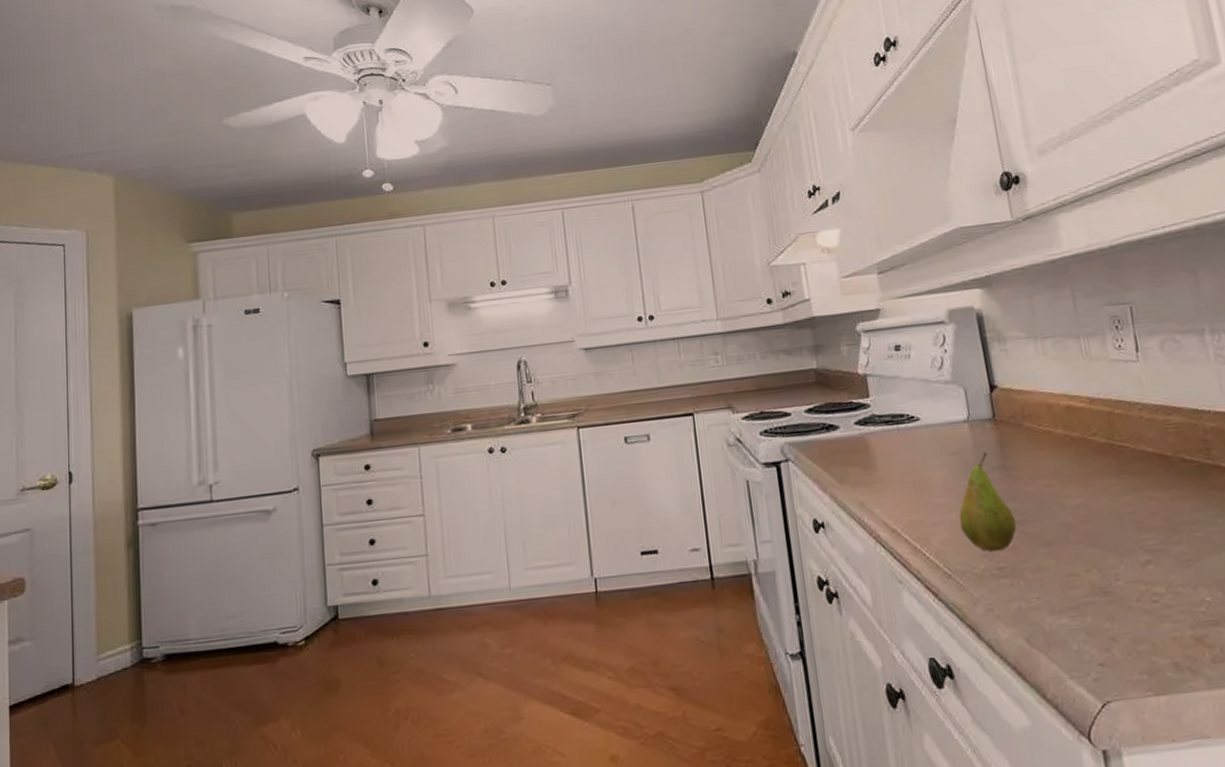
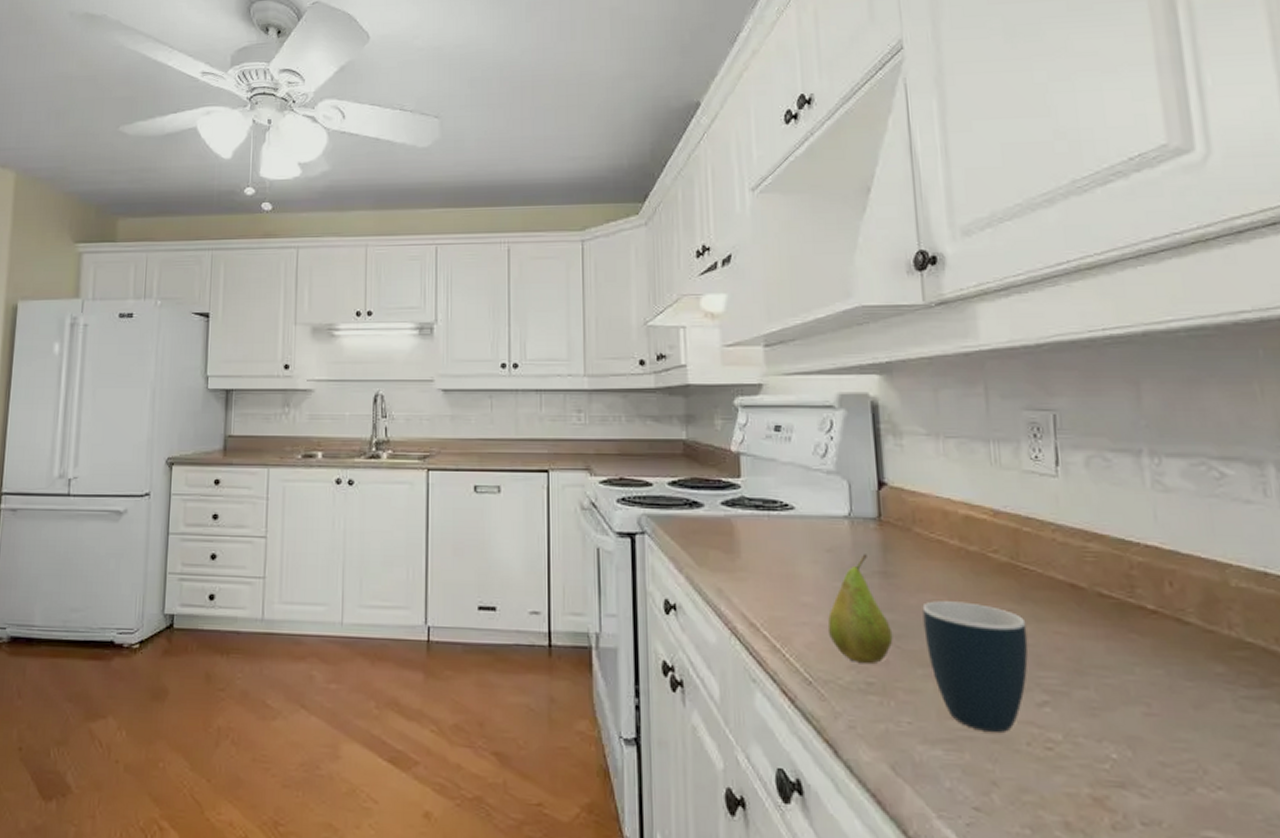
mug: none [1038,483,1131,595] -> present [922,601,1029,732]

